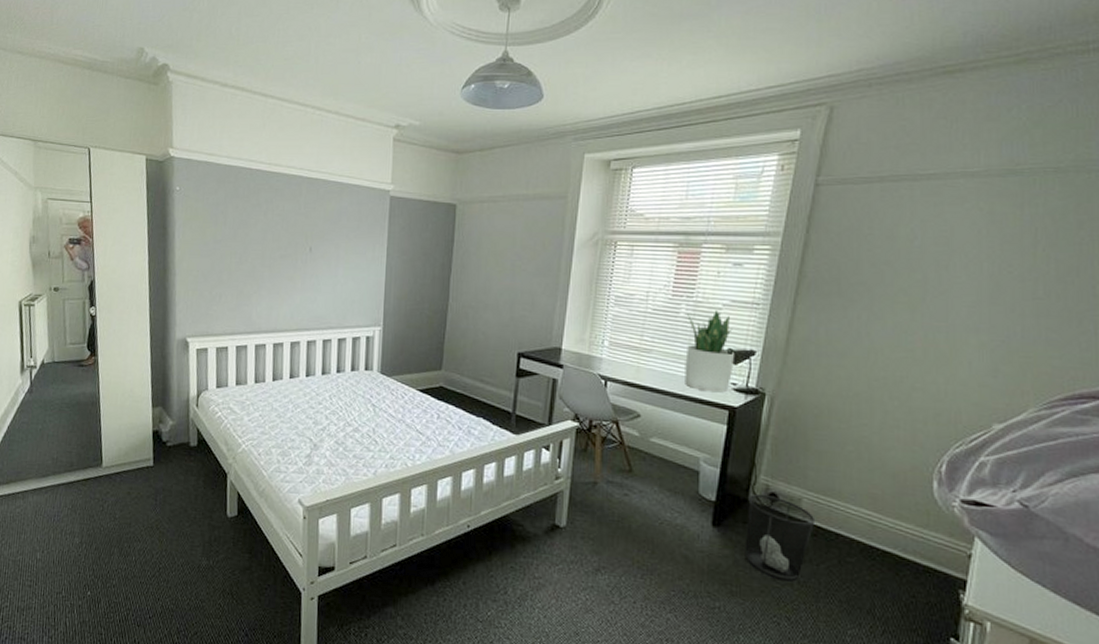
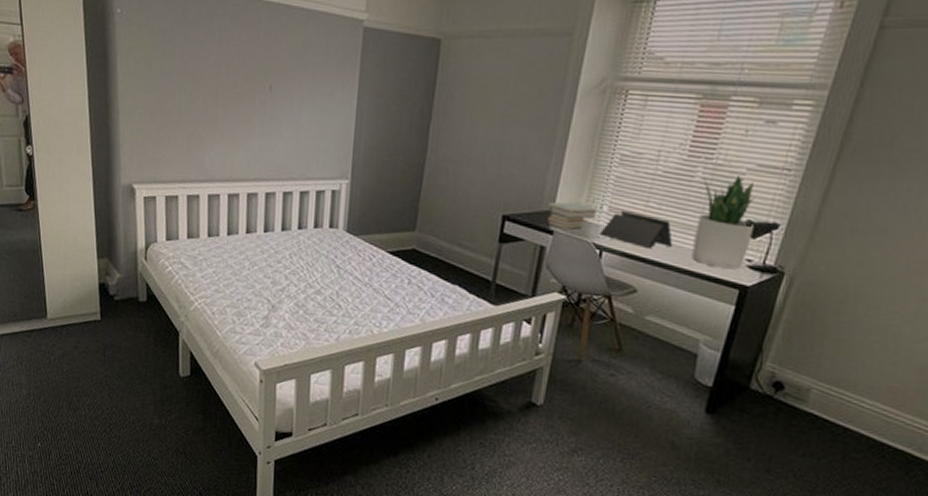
books: none [557,339,600,364] -> present [547,202,598,230]
laptop: none [601,344,668,377] -> present [596,210,673,248]
waste bin: present [744,493,816,582] -> none [737,381,824,474]

